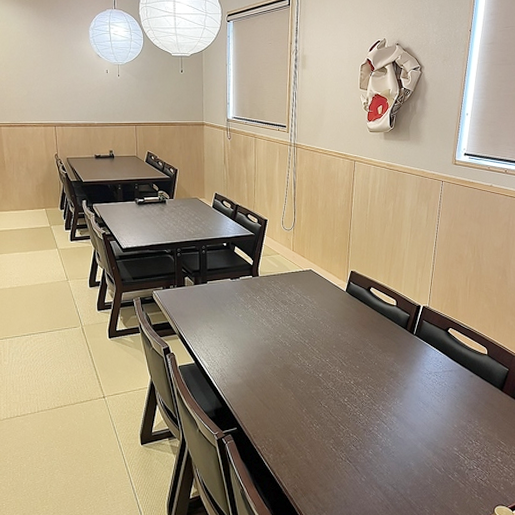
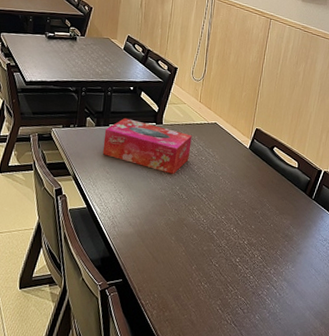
tissue box: none [203,273,289,323] -> present [102,117,192,174]

